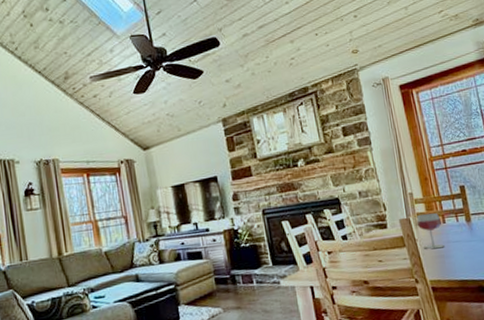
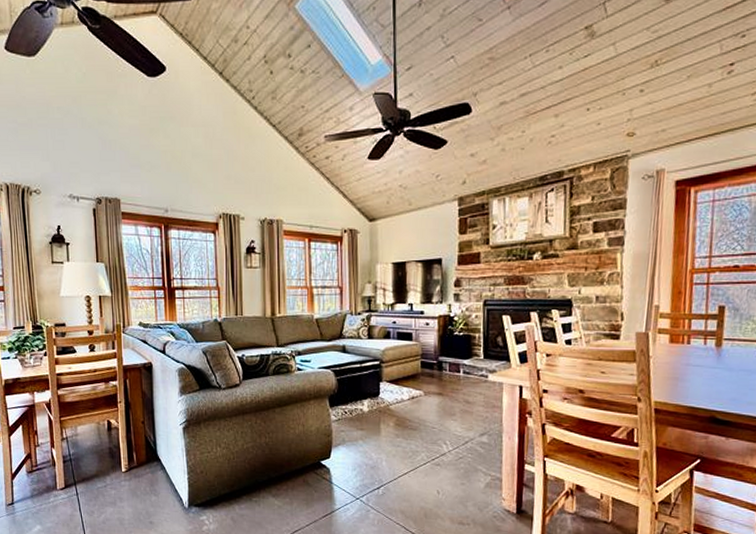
wineglass: present [416,212,444,250] -> none [655,330,686,370]

